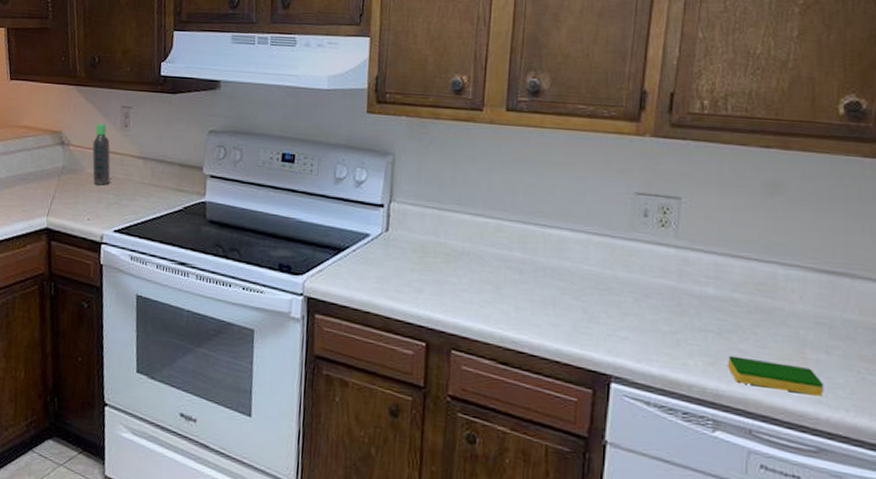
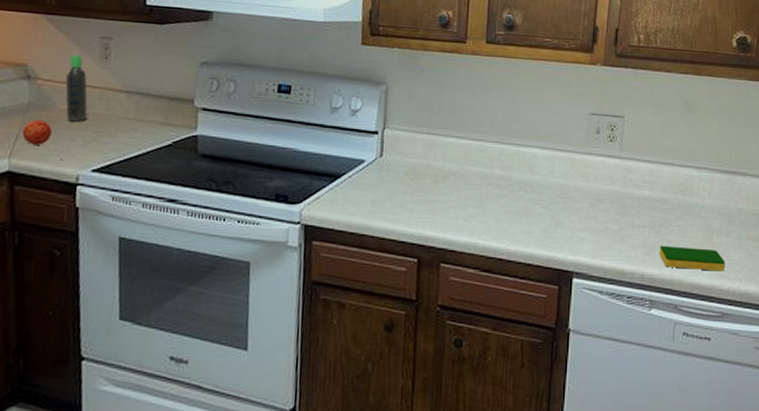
apple: none [57,182,82,205] -> present [22,120,53,145]

